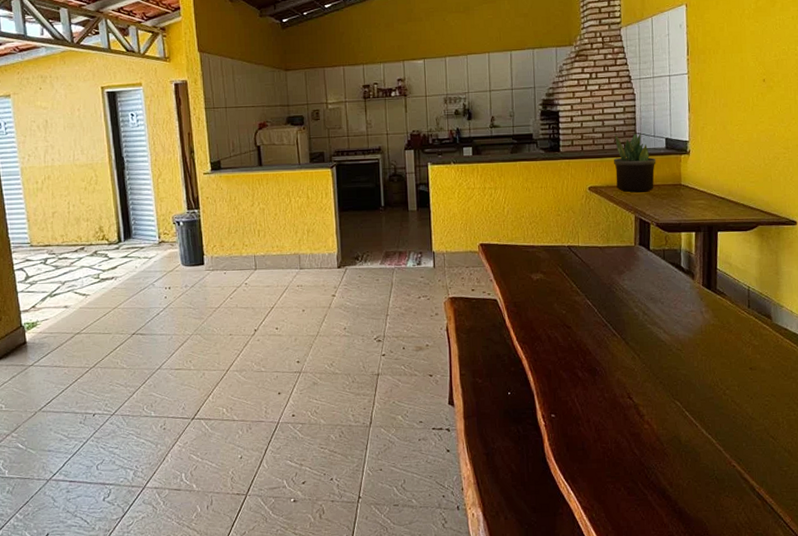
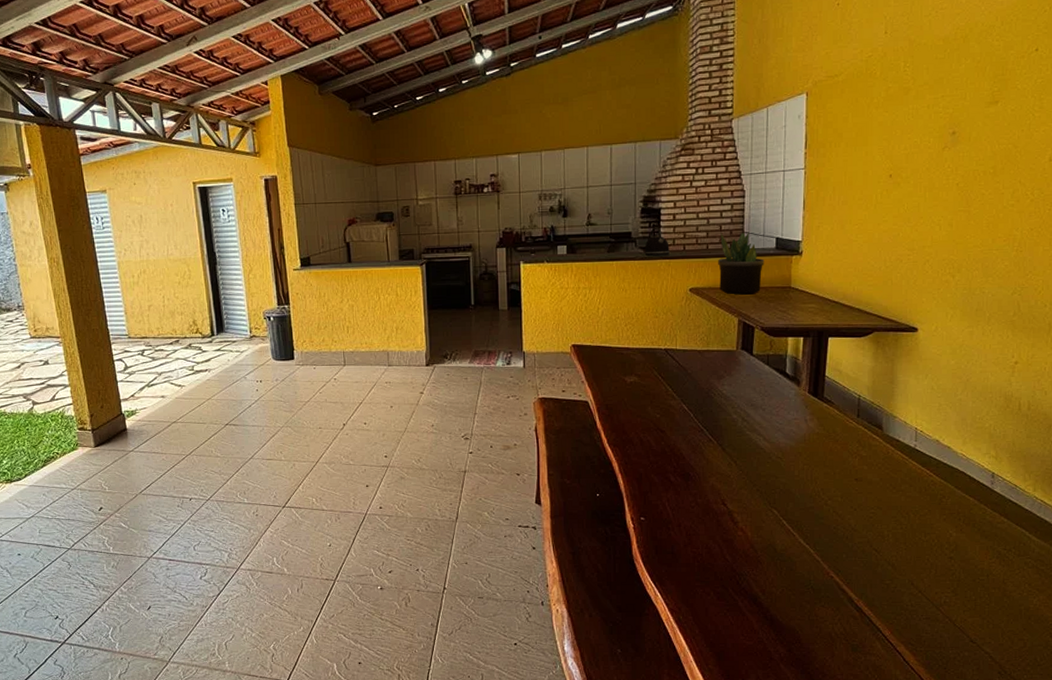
kettle: none [545,129,569,156] -> present [644,227,670,256]

